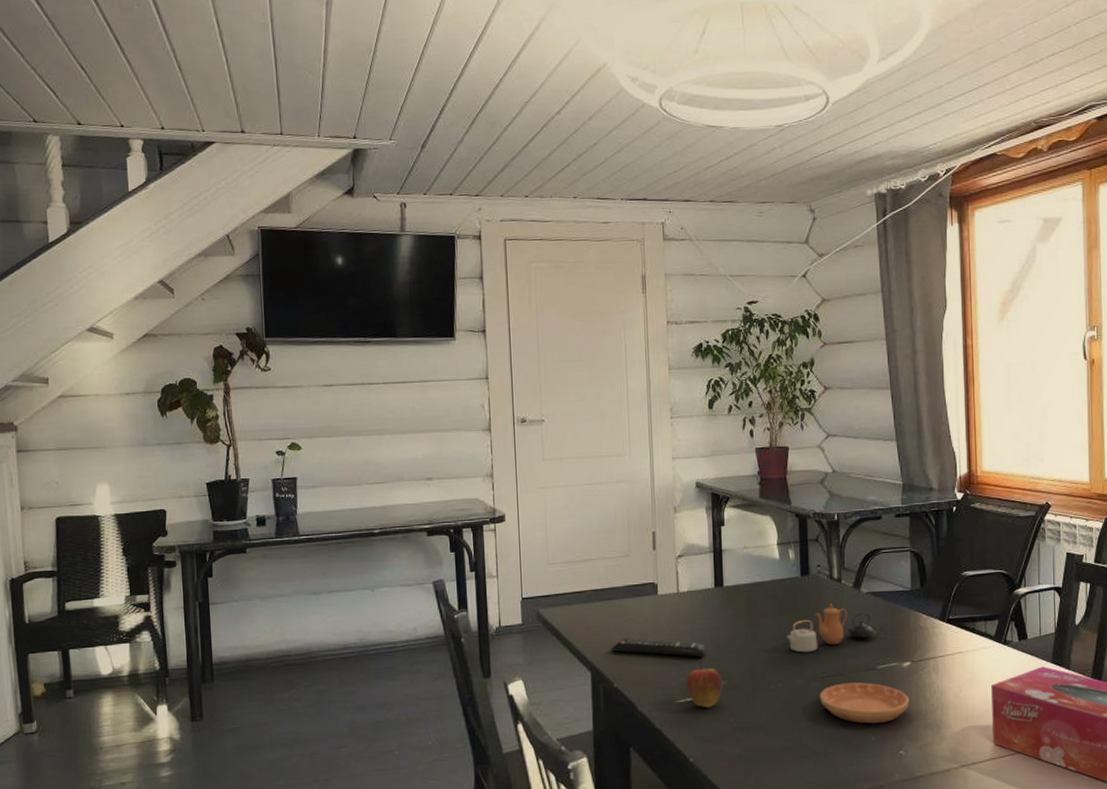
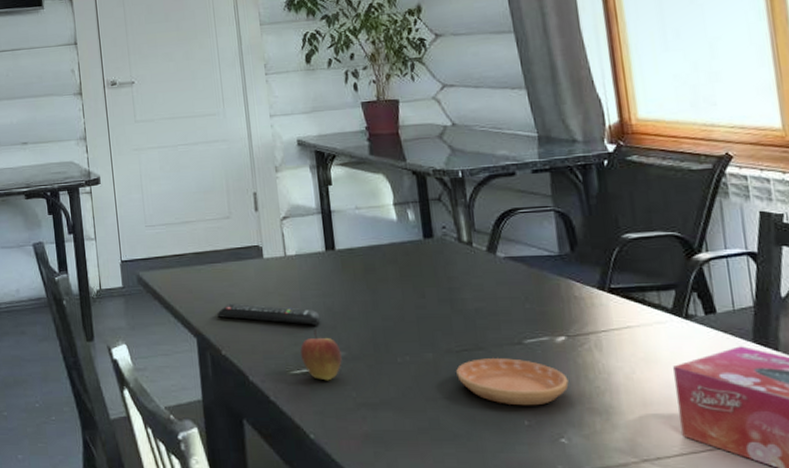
teapot: present [786,603,876,653] -> none [412,269,520,323]

